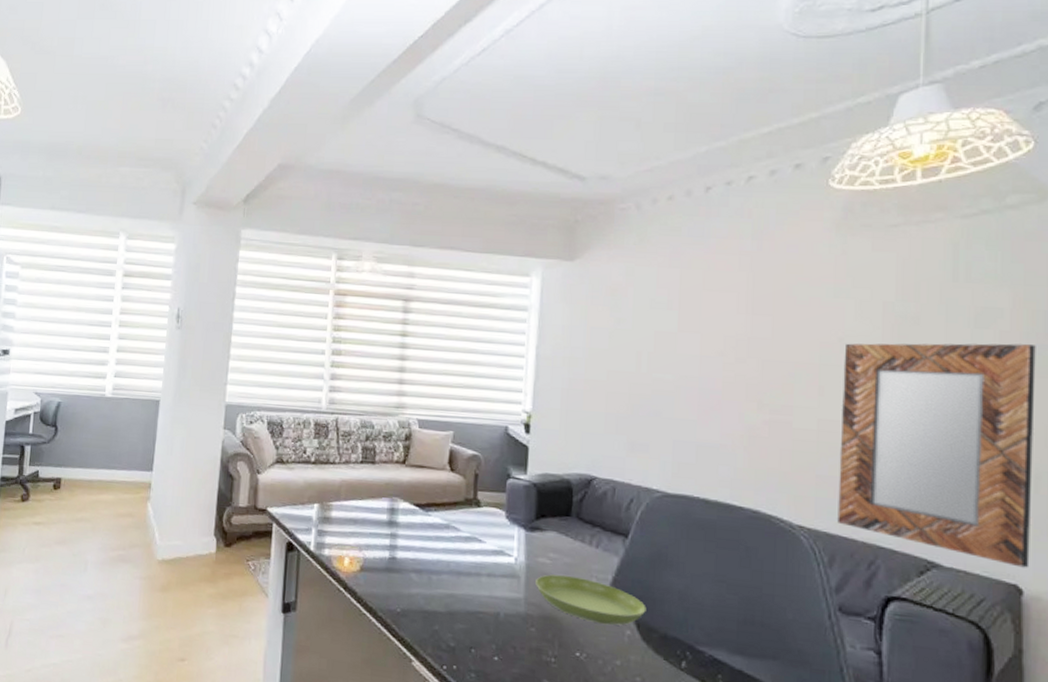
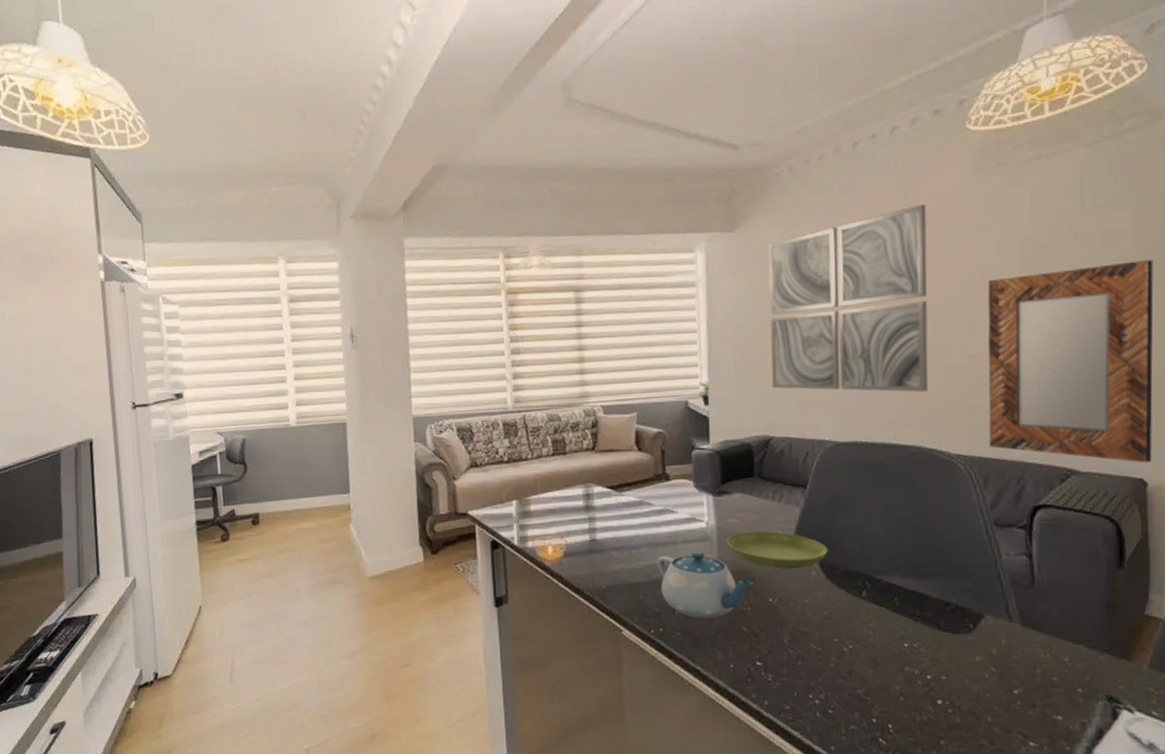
teapot: none [457,587,560,665] -> present [657,551,753,619]
wall art: none [599,257,780,453] -> present [769,205,928,393]

